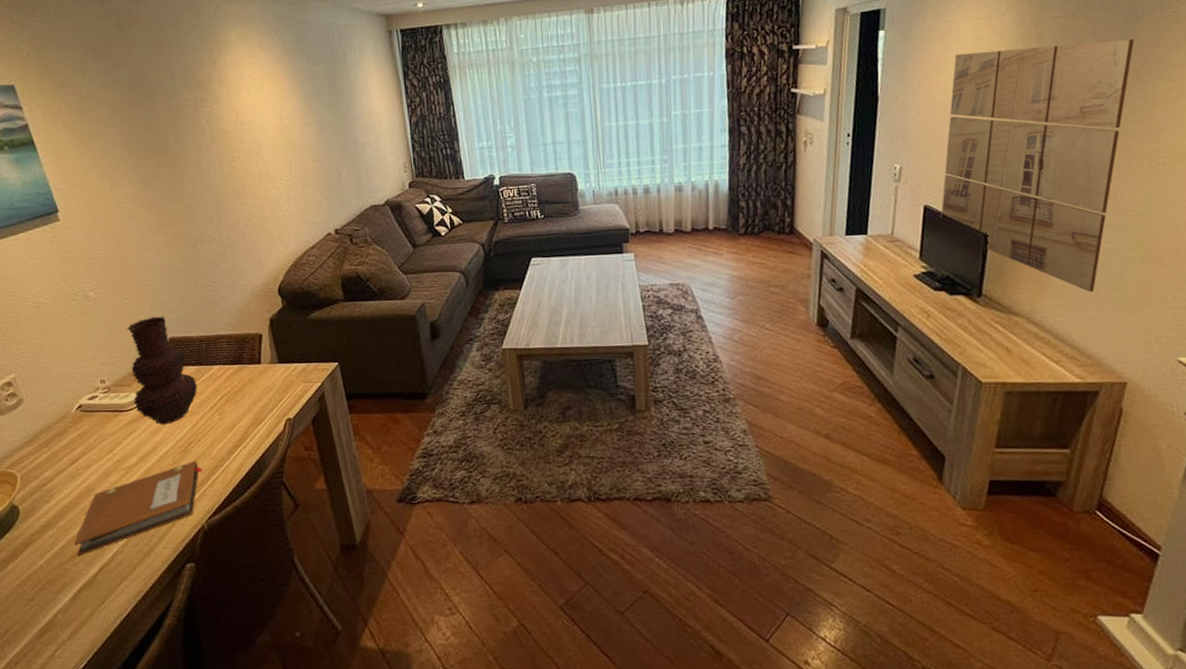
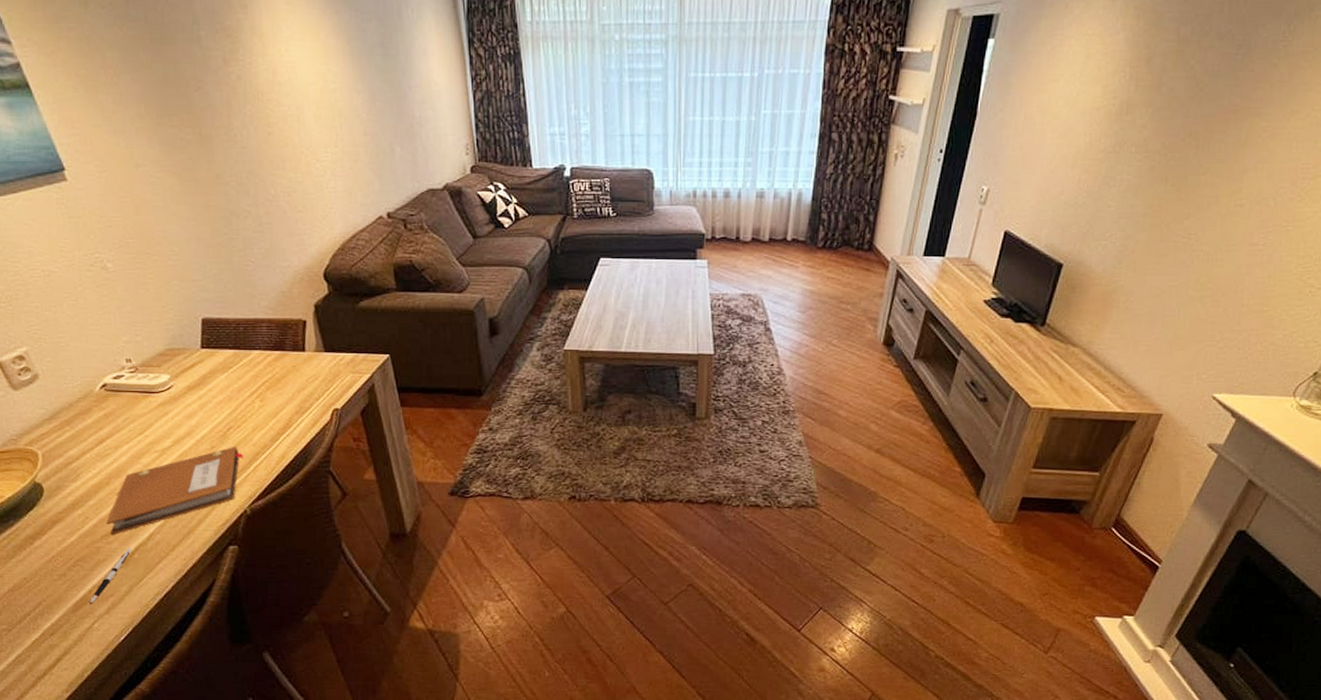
pen: none [53,569,96,631] -> present [88,548,132,605]
vase: present [126,316,197,425] -> none [152,294,235,409]
wall art: present [941,39,1135,292] -> none [1019,71,1241,327]

